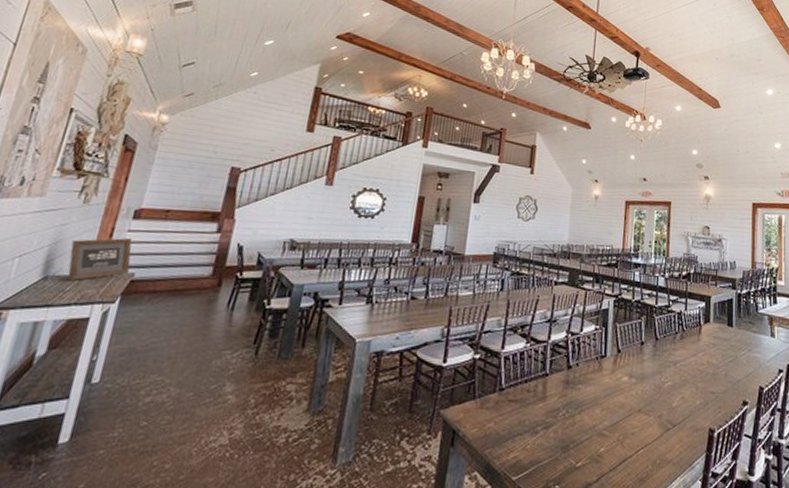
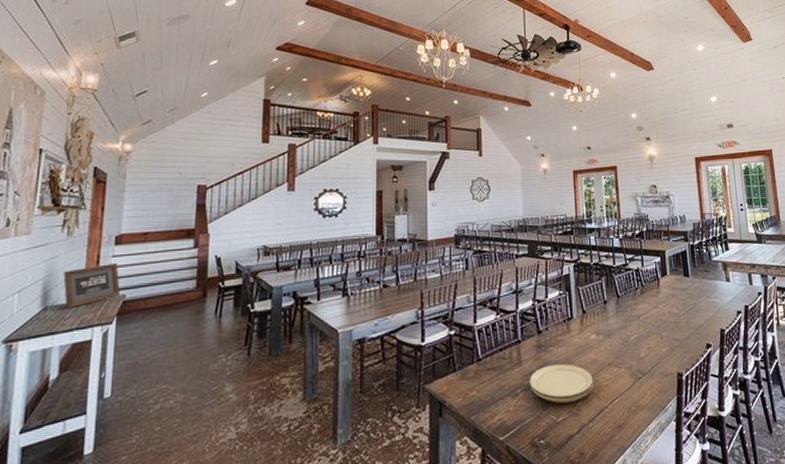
plate: none [552,404,620,448] -> present [530,364,593,404]

